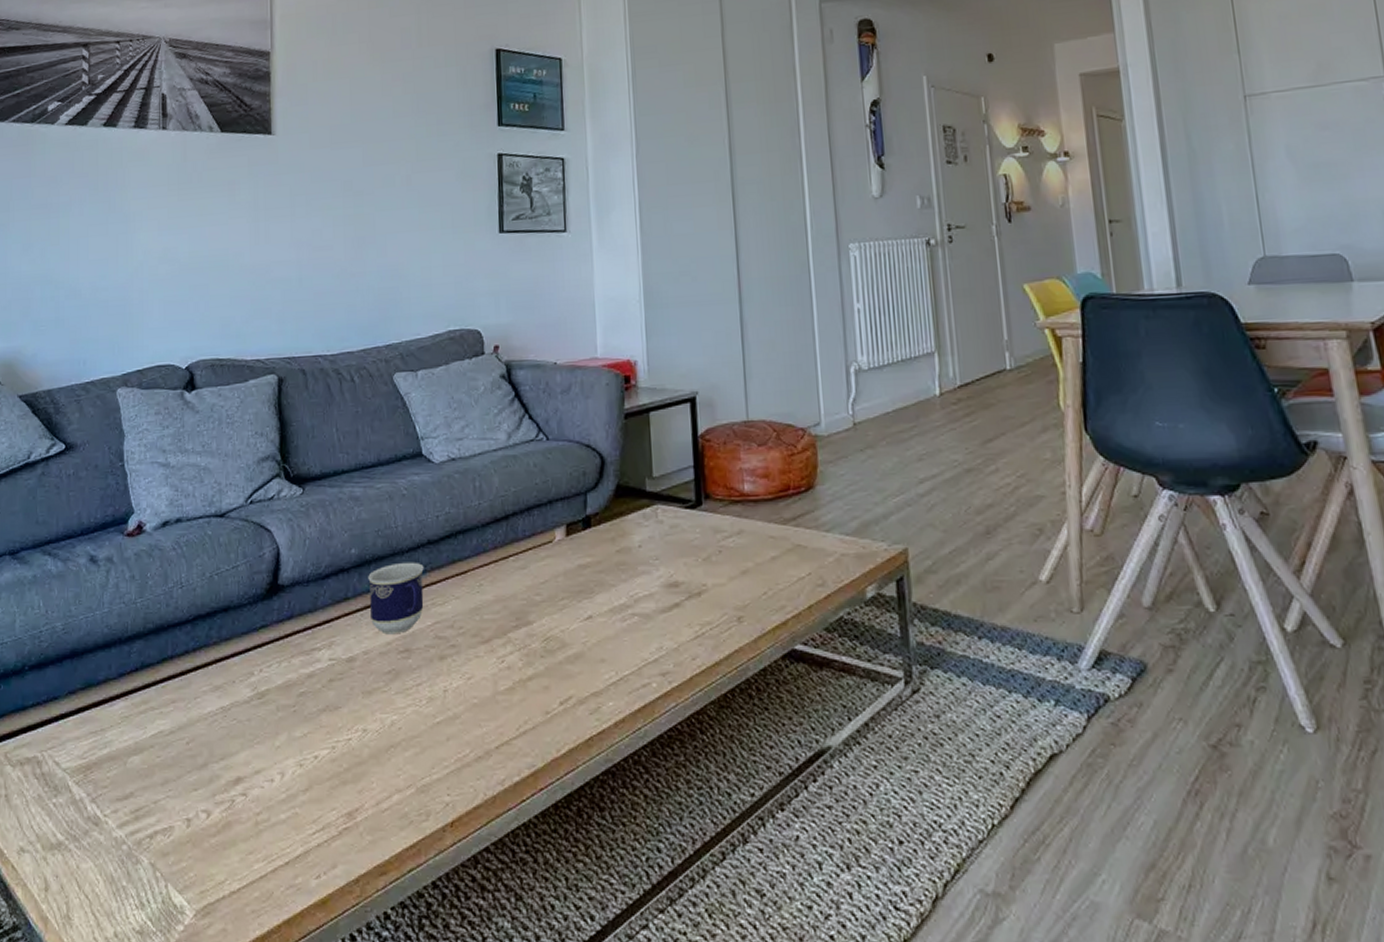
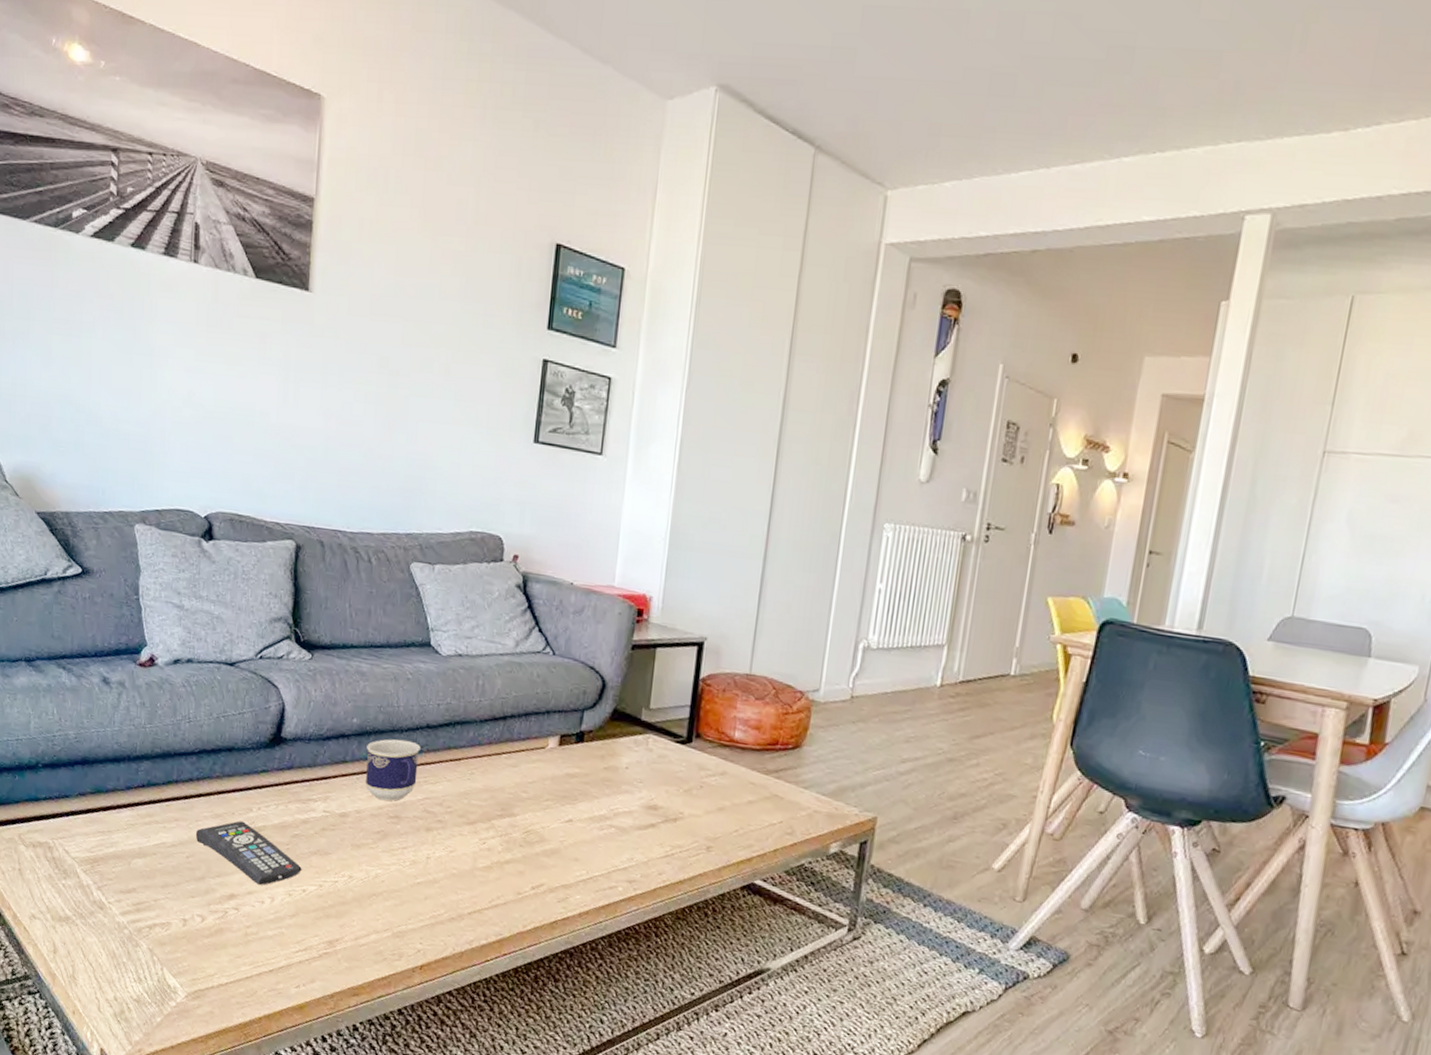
remote control: none [194,689,312,761] -> present [195,820,302,886]

